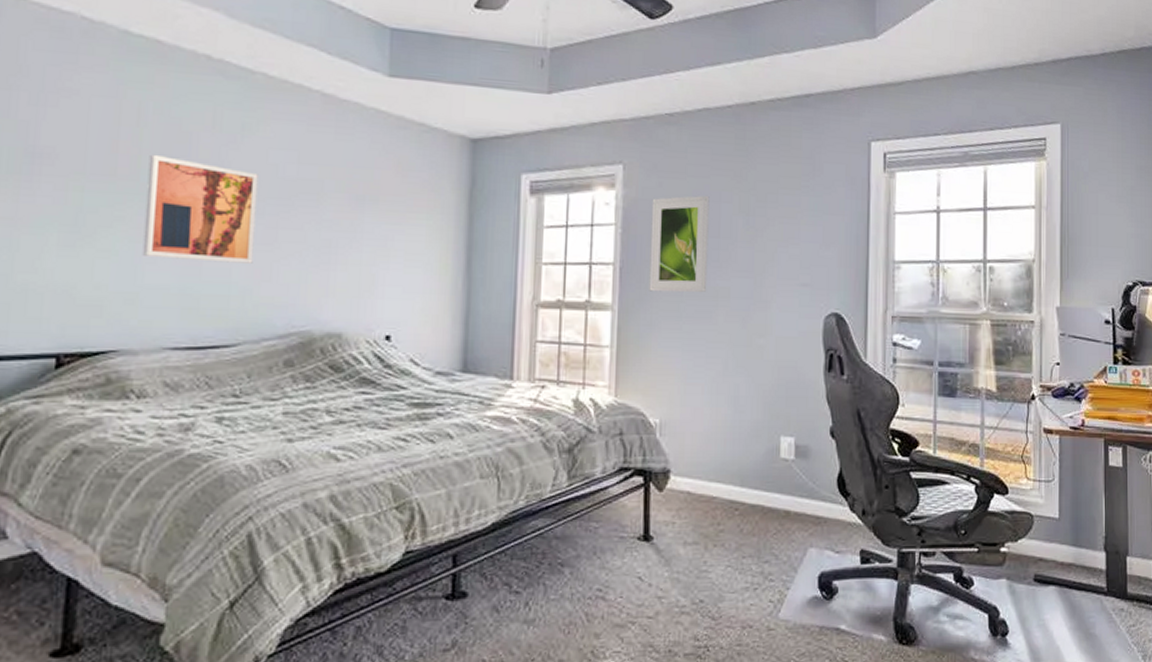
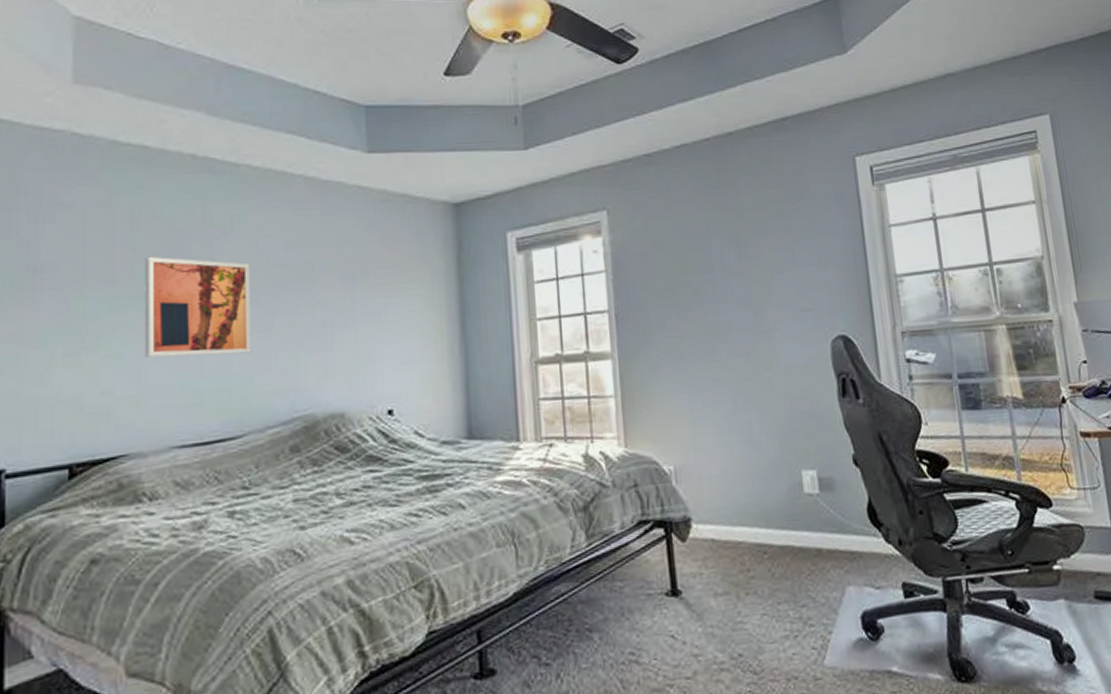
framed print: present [649,195,710,293] -> none [640,230,707,335]

